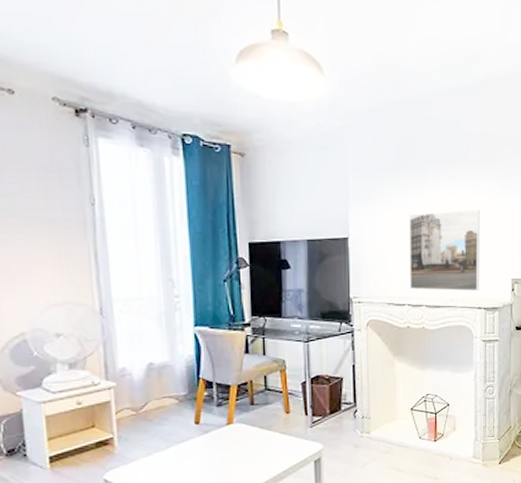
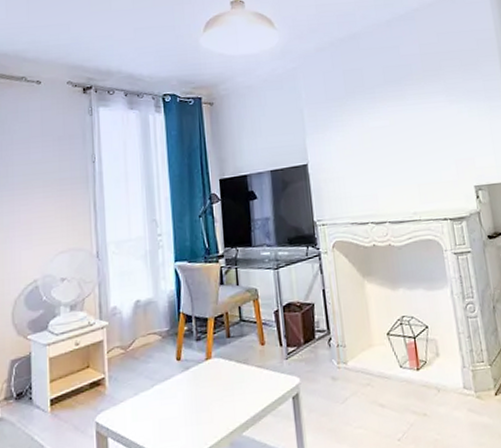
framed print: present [410,209,481,292] -> none [363,122,443,207]

